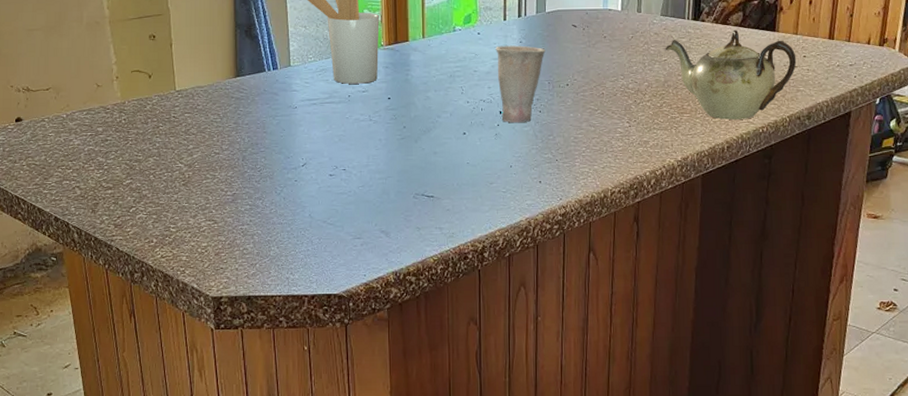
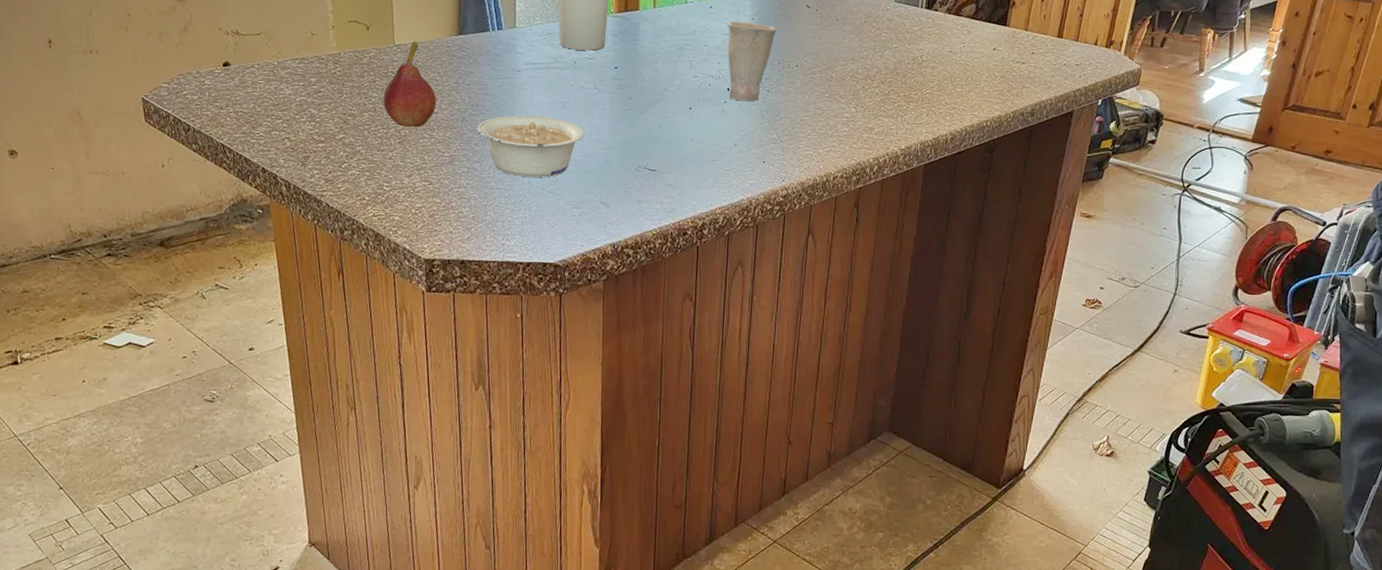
fruit: none [166,86,217,169] -> present [383,41,436,128]
legume: none [257,150,362,211] -> present [477,115,584,178]
teapot: present [665,29,797,120] -> none [896,21,1025,112]

